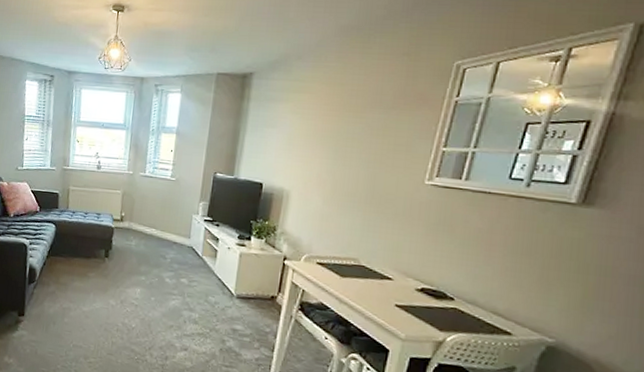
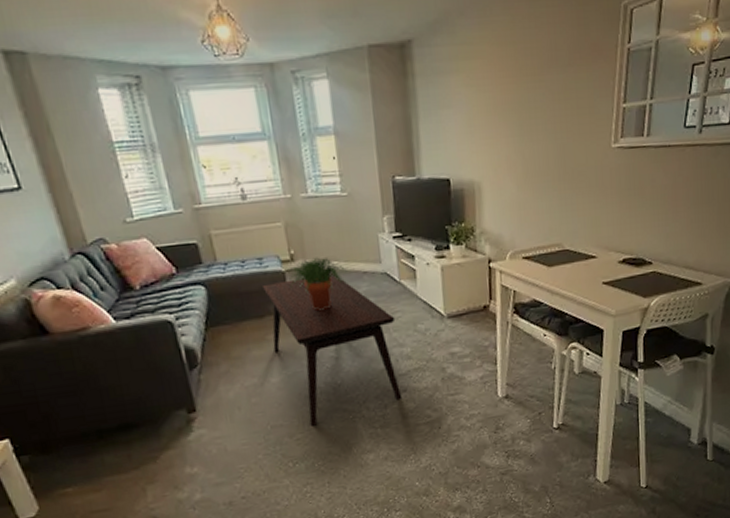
coffee table: none [91,234,192,357] -> present [261,273,403,426]
potted plant: none [115,222,161,265] -> present [289,257,347,311]

